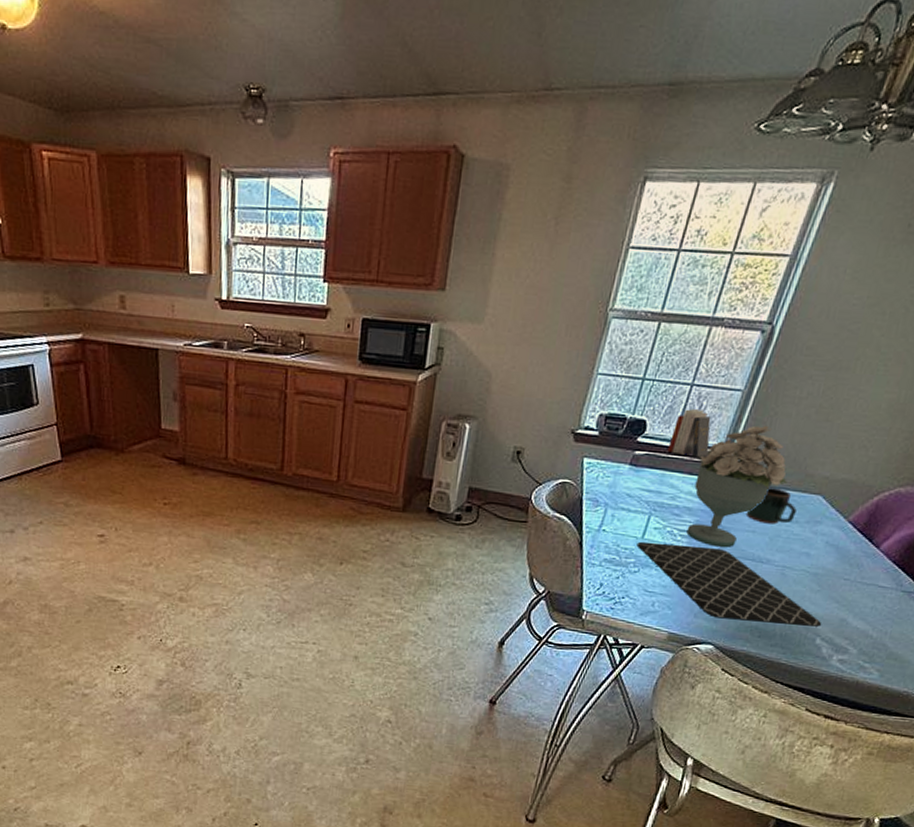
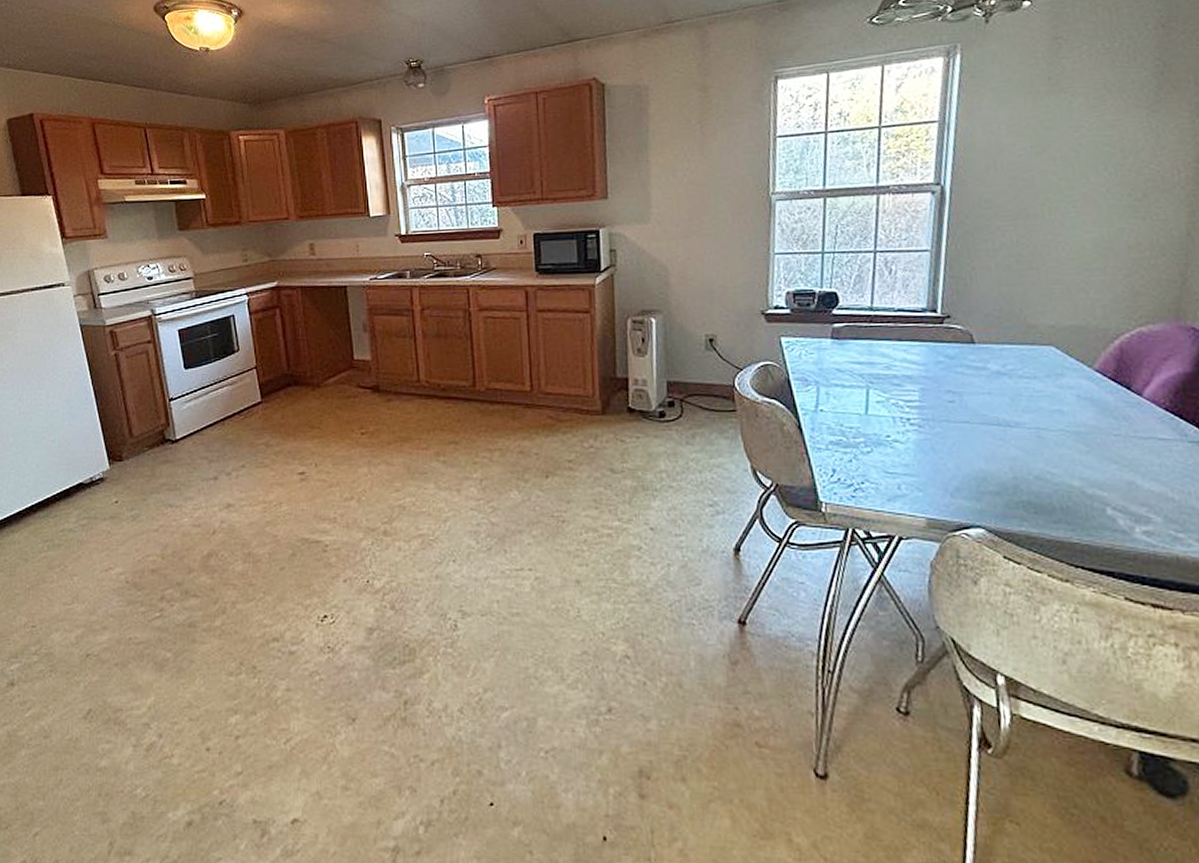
placemat: present [637,541,822,627] -> none [861,415,1107,496]
books: present [667,408,711,458] -> none [867,274,913,323]
bouquet: present [686,425,788,547] -> none [903,281,1011,414]
mug: present [746,486,797,524] -> none [974,343,1031,383]

